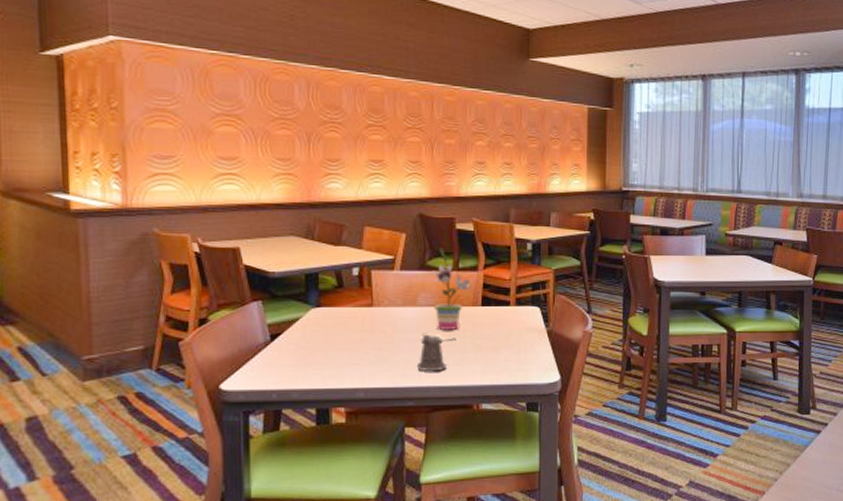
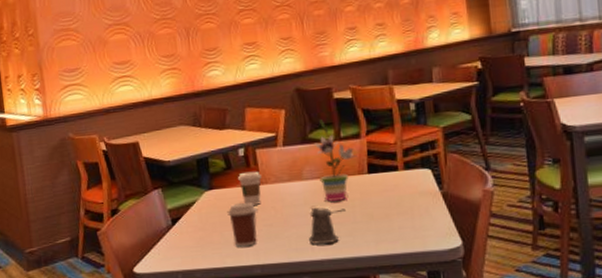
coffee cup: none [334,324,367,369] -> present [227,203,258,247]
coffee cup: none [350,292,374,327] -> present [238,171,261,205]

